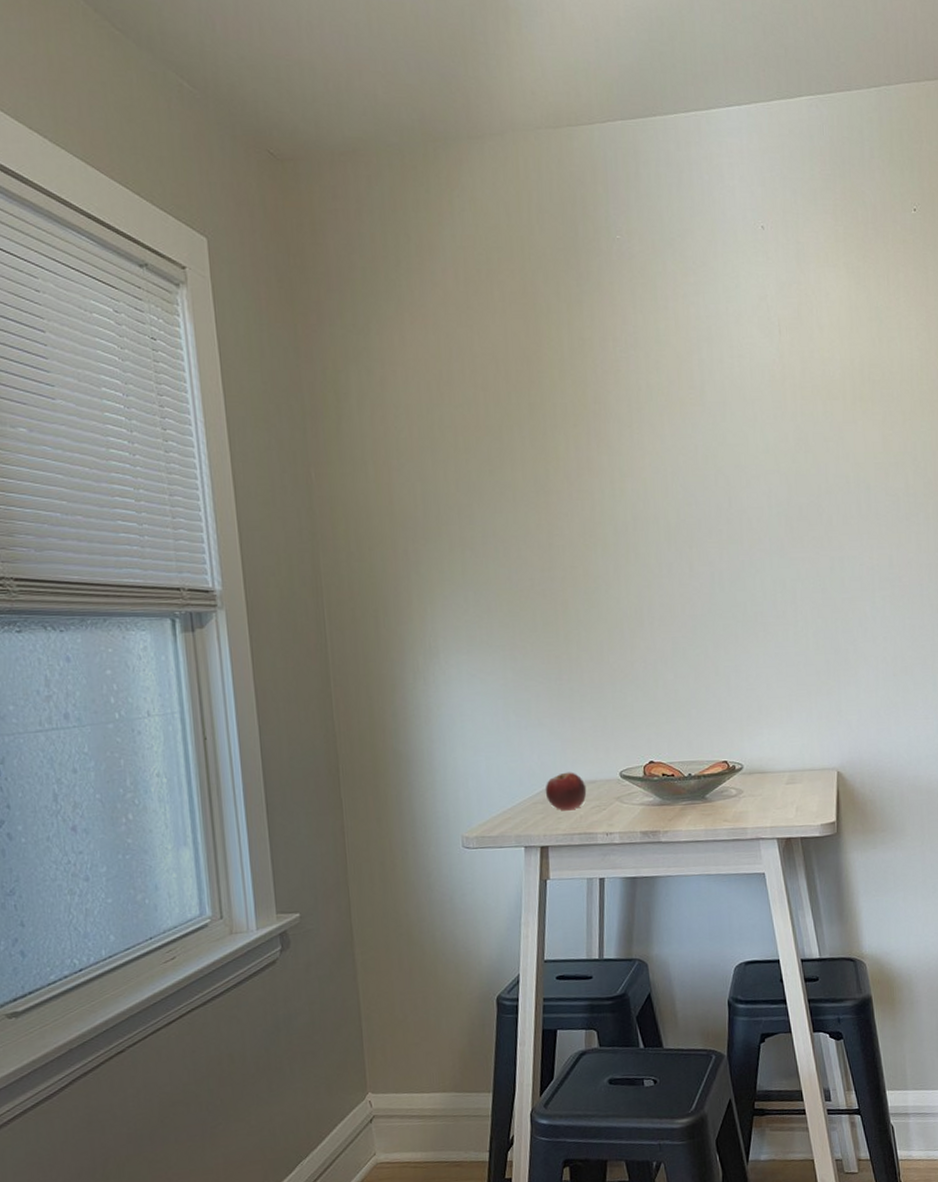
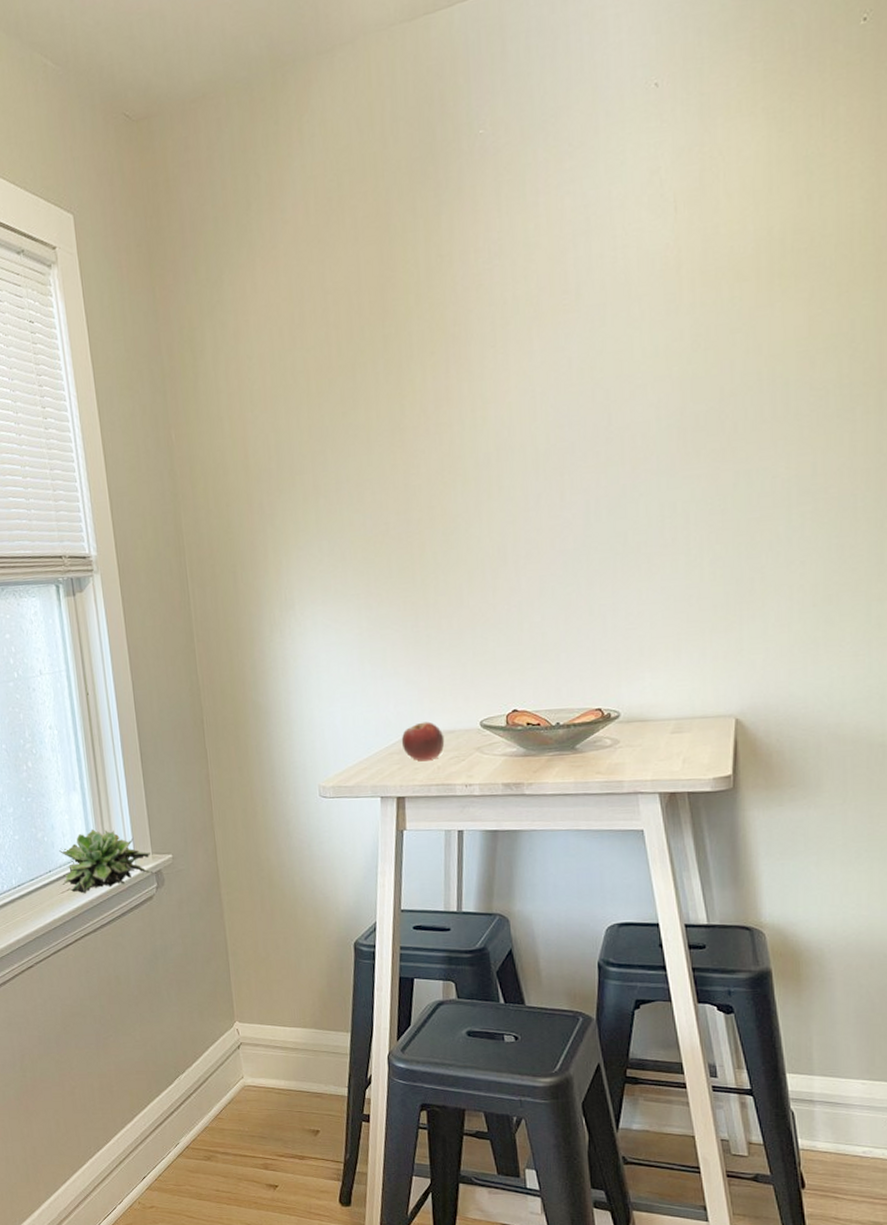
succulent plant: none [162,887,278,964] -> present [58,828,154,895]

